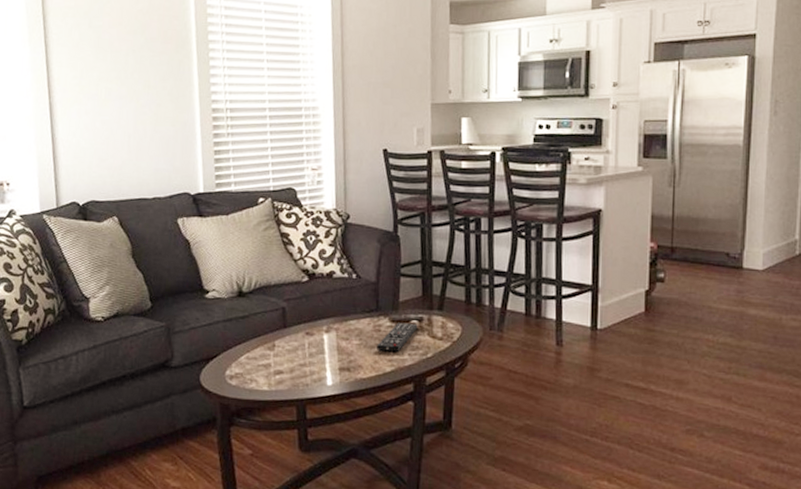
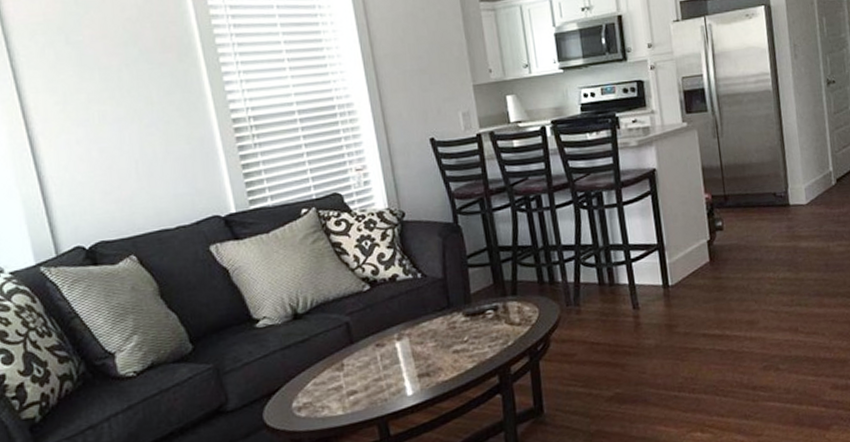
remote control: present [377,322,418,352] -> none [454,313,494,349]

